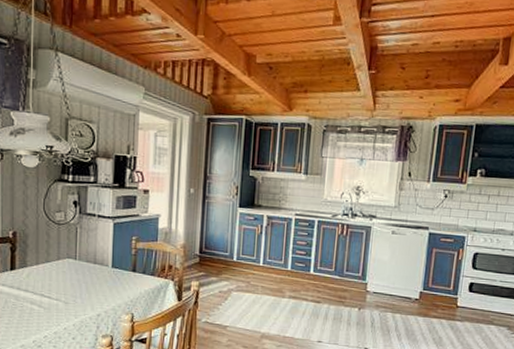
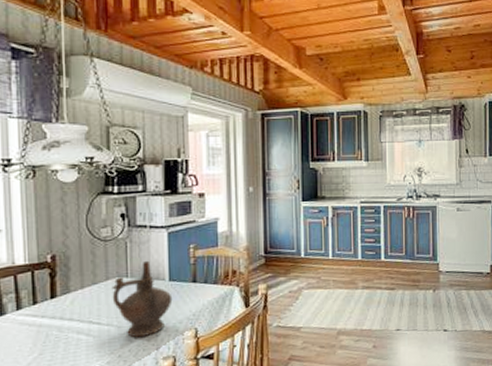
ceremonial vessel: none [62,246,114,315] -> present [112,260,173,338]

